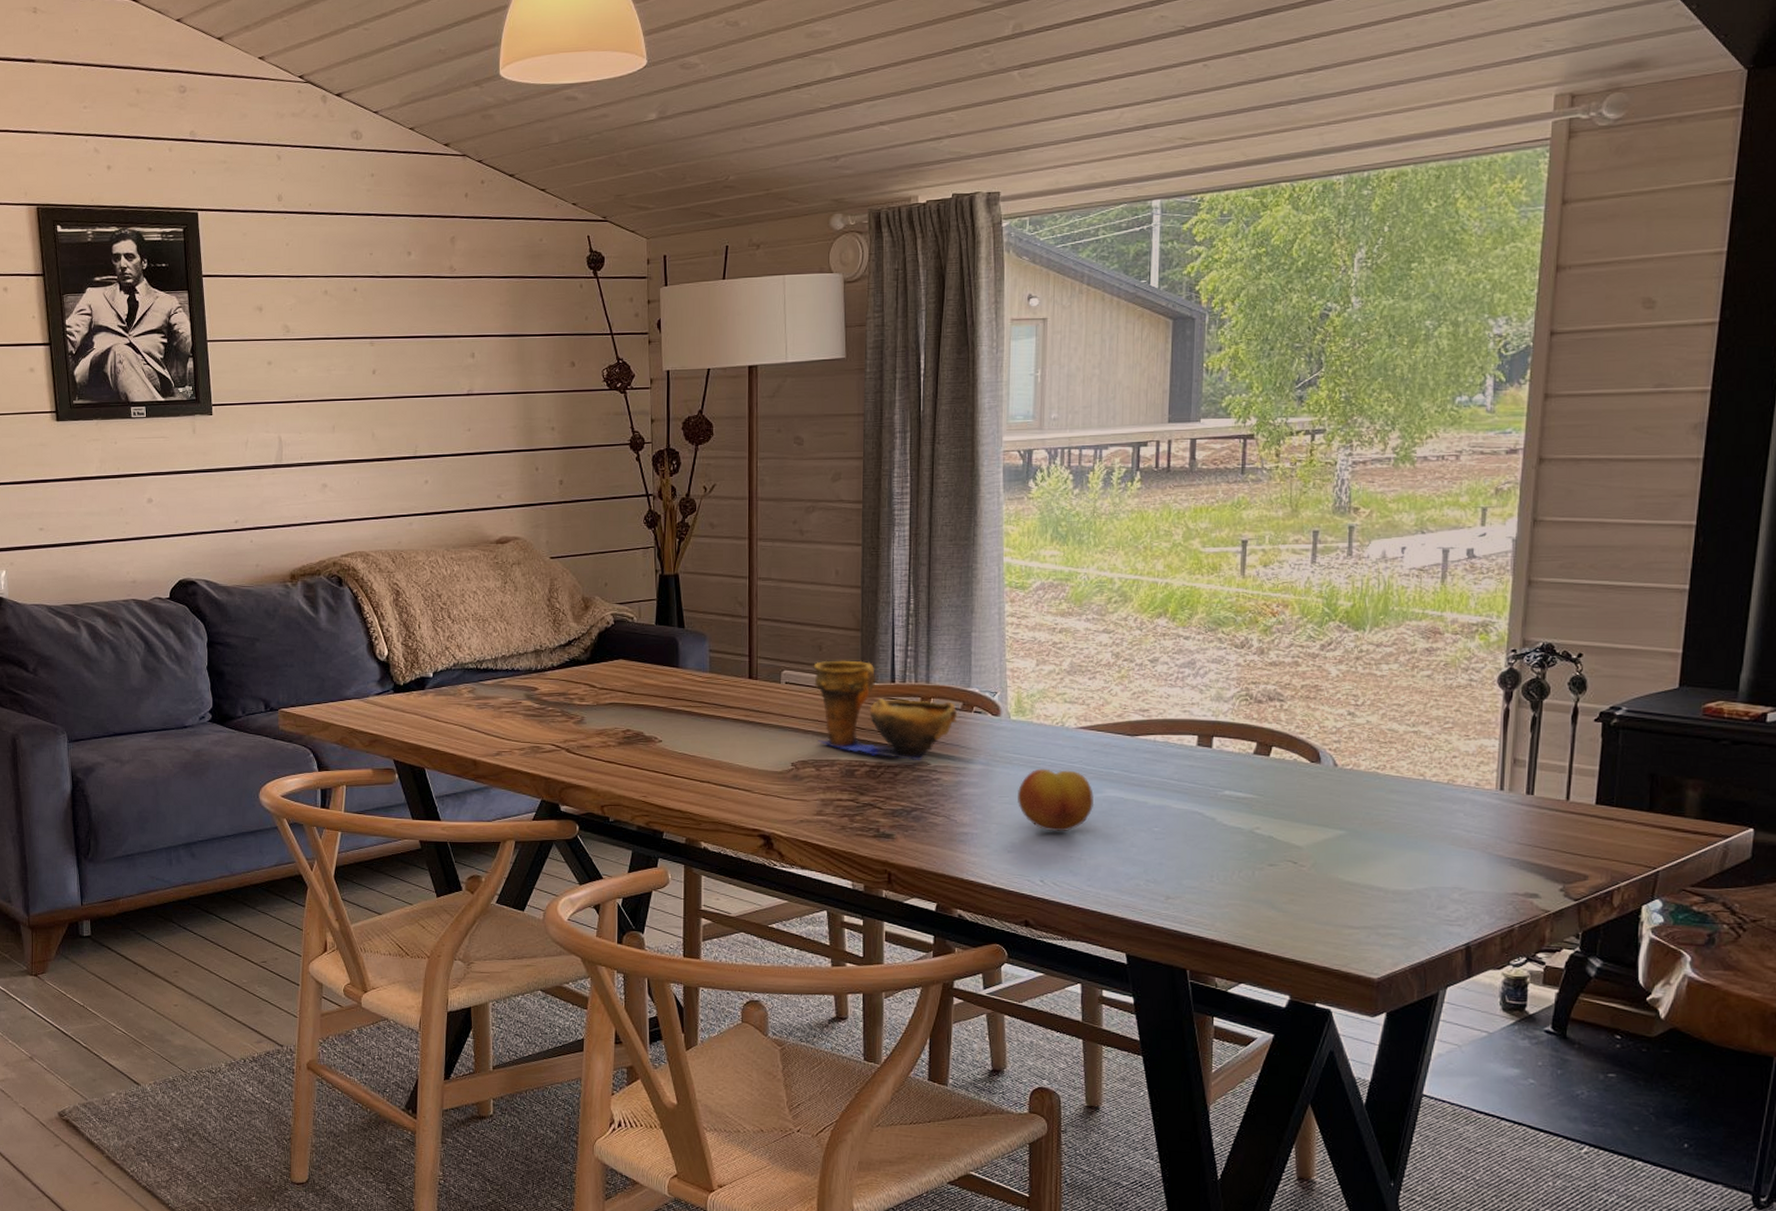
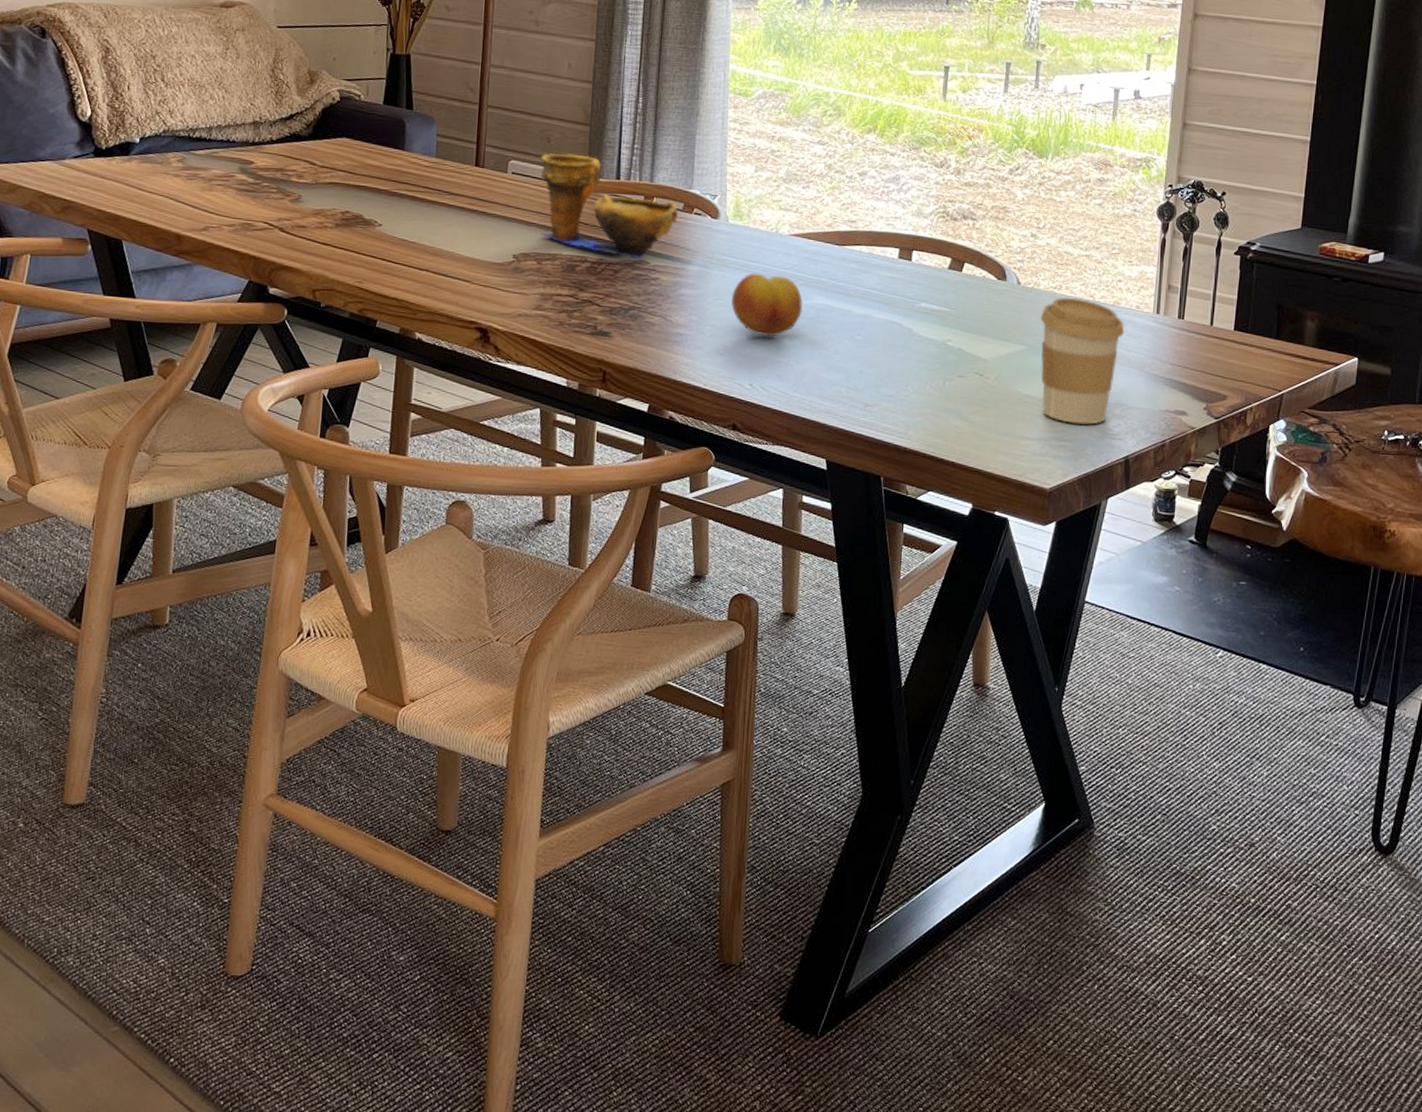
coffee cup: none [1361,777,1461,911] -> present [1040,297,1124,425]

